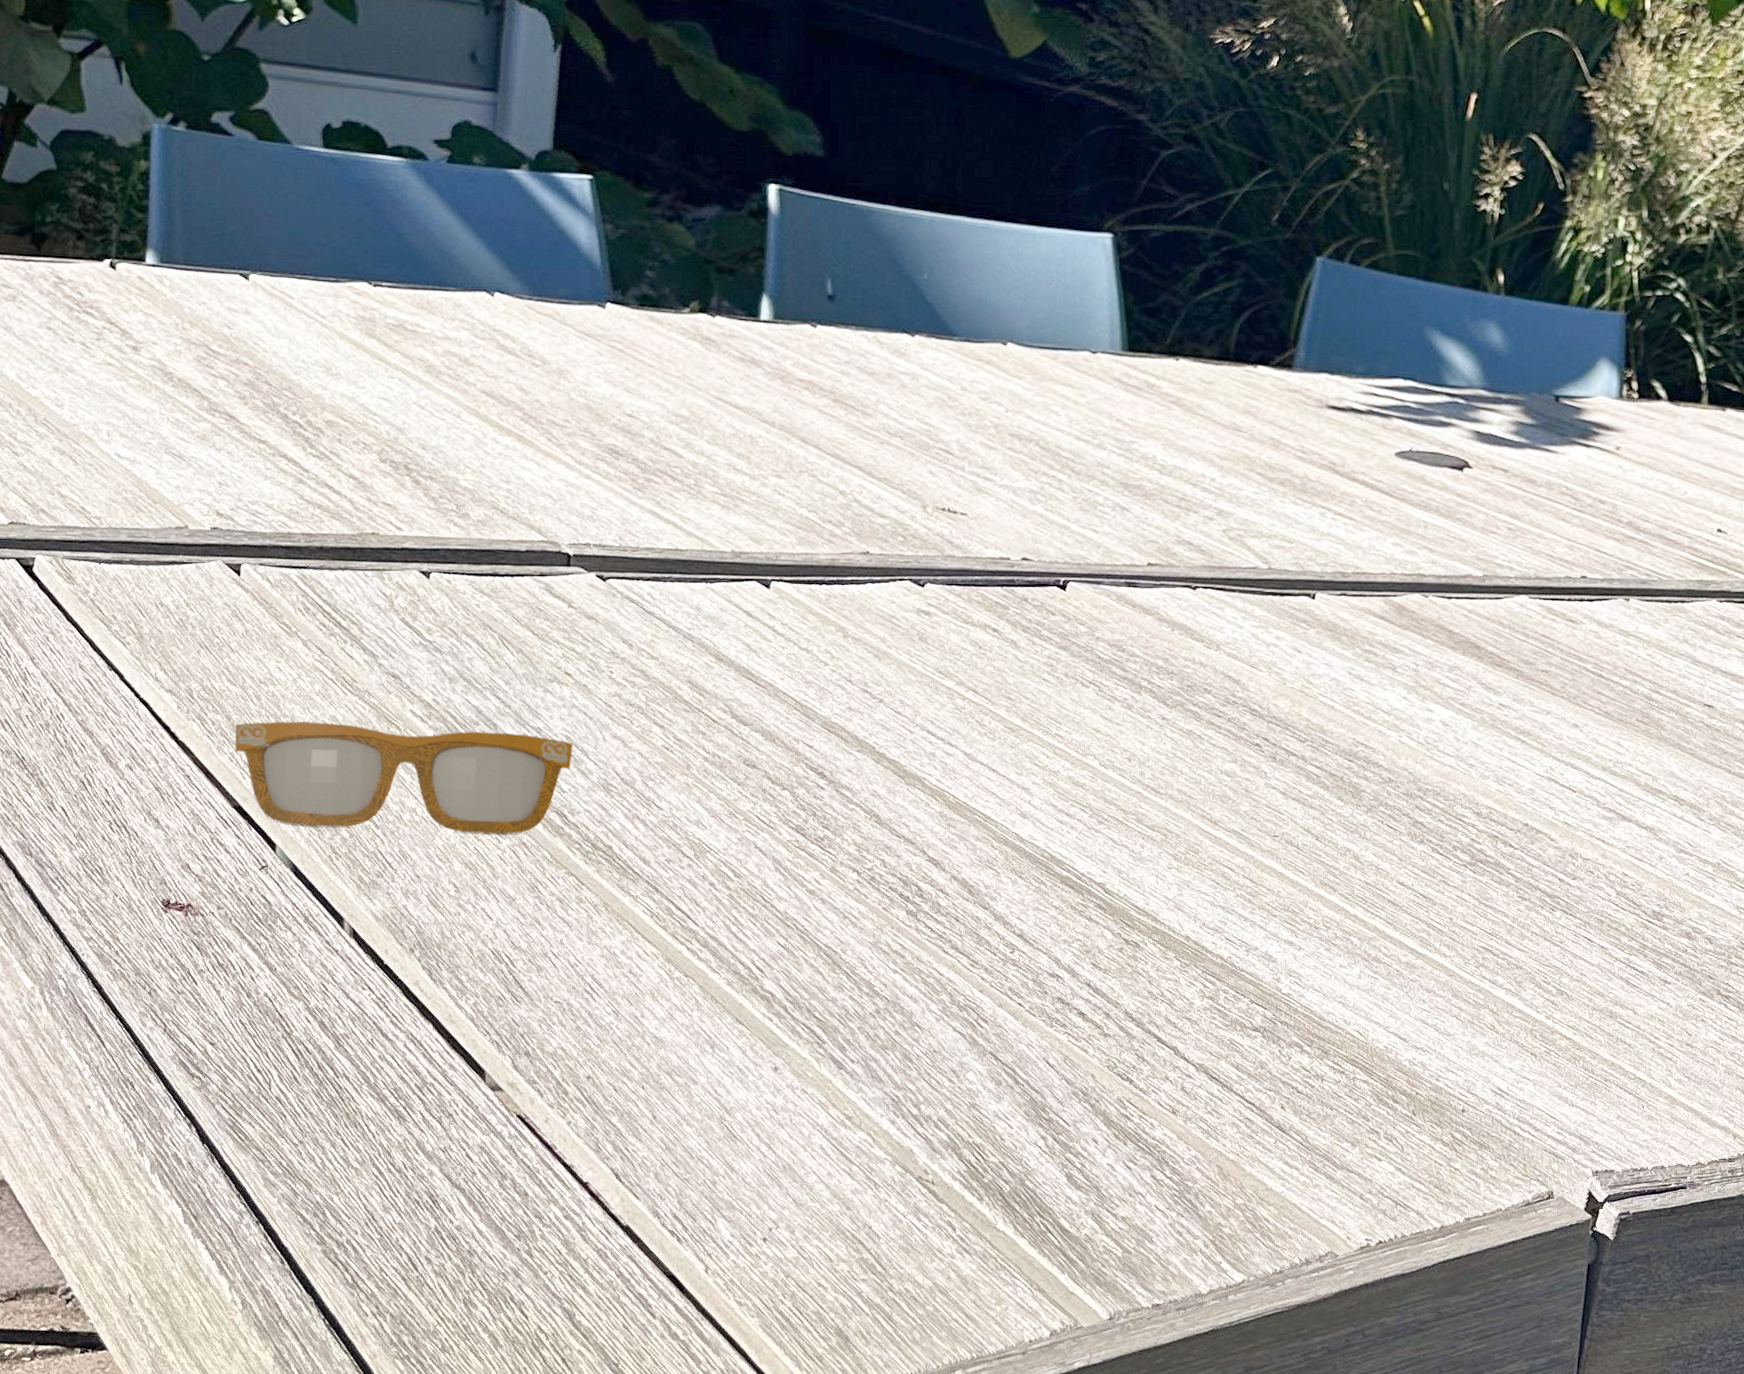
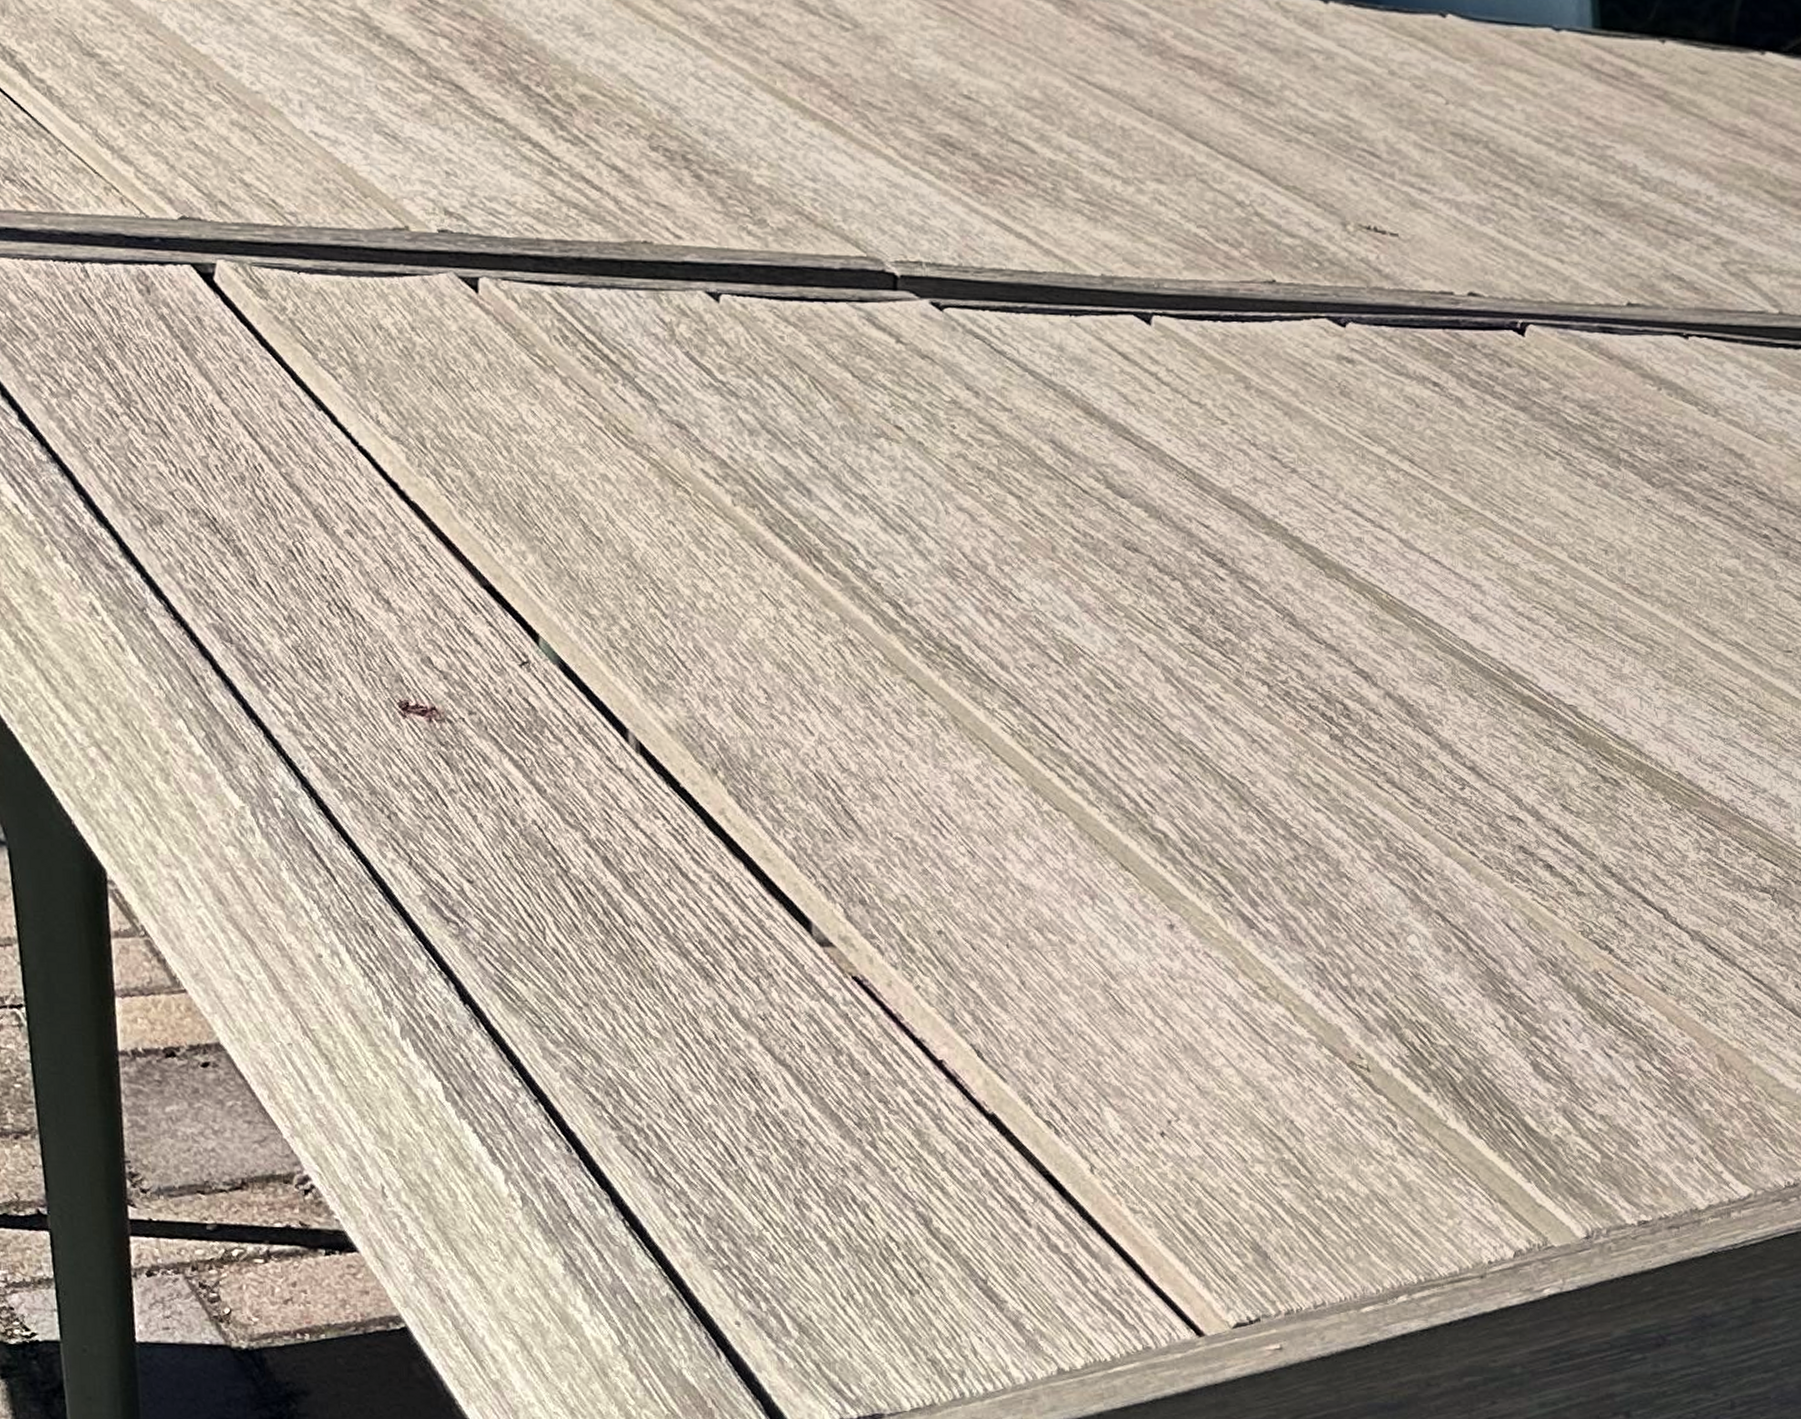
sunglasses: present [234,721,573,834] -> none [481,479,908,628]

